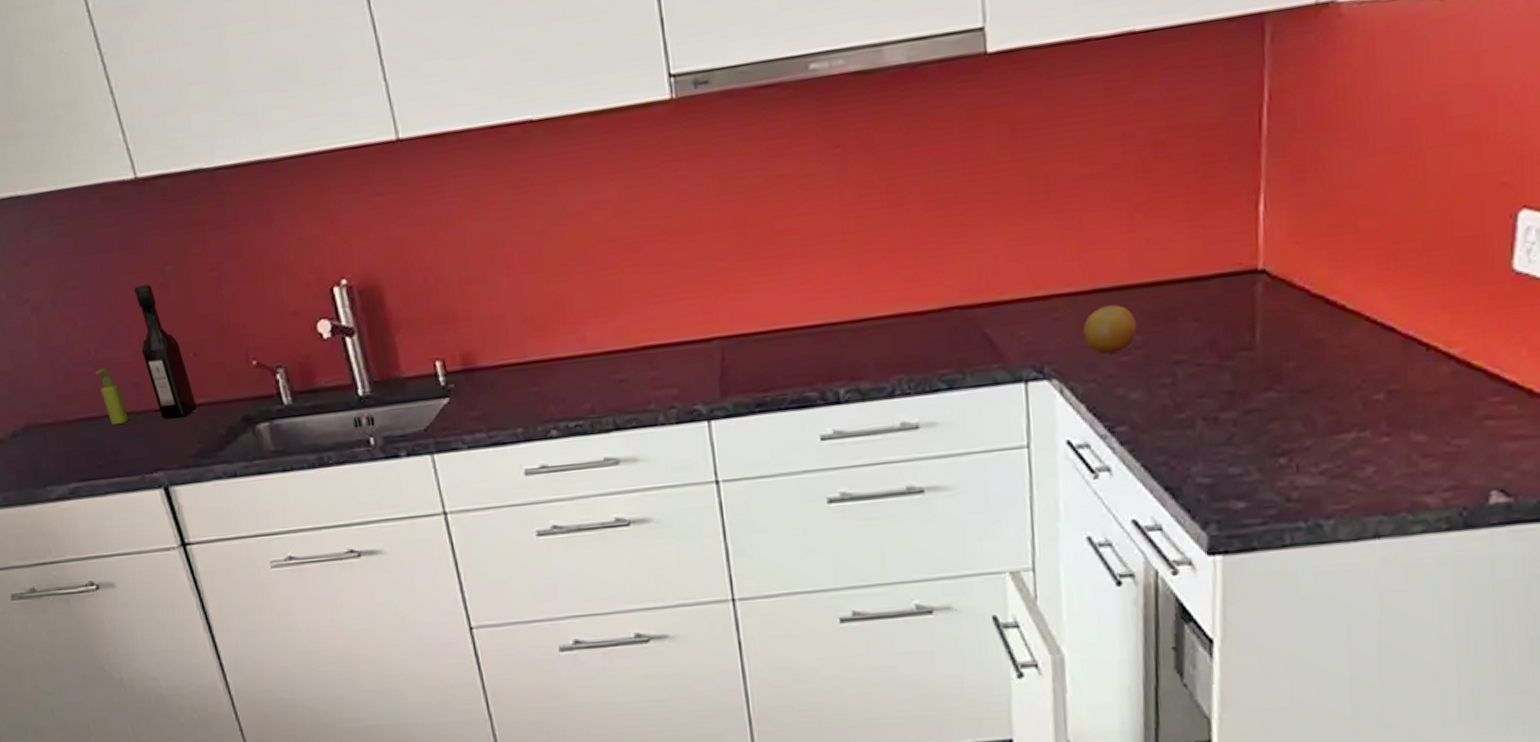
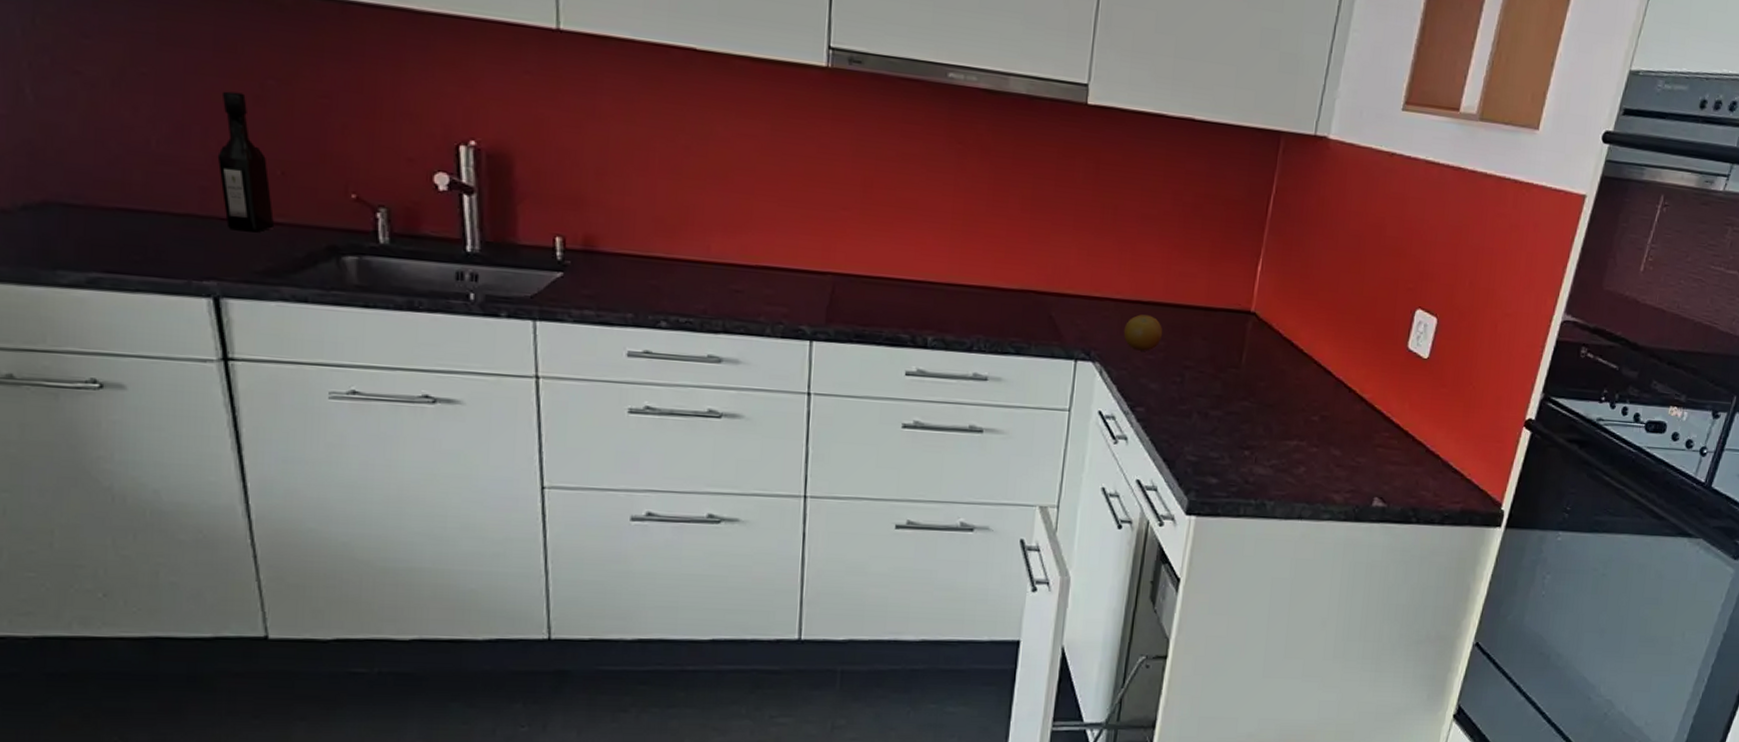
soap dispenser: present [95,367,129,426] -> none [151,162,185,224]

